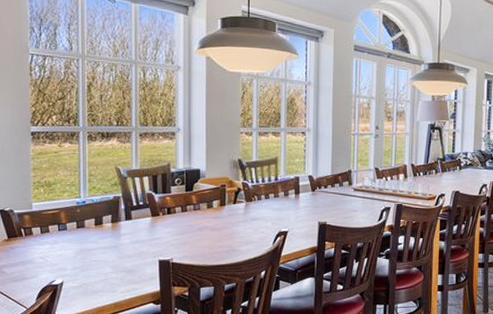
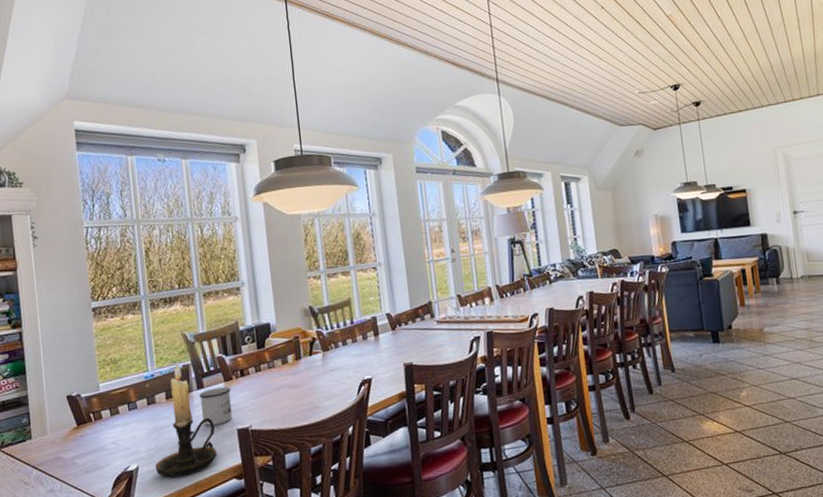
candle holder: none [79,193,138,295] -> present [155,363,217,478]
mug: none [127,221,157,254] -> present [199,387,233,426]

